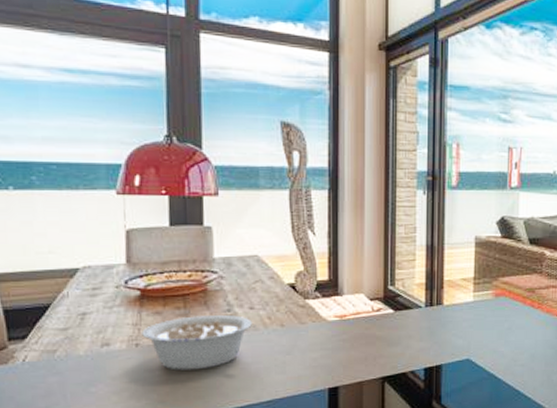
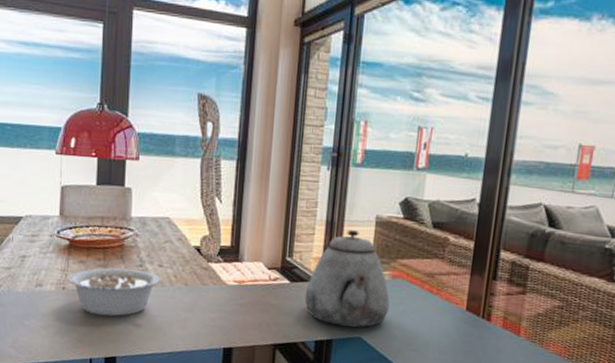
teapot: none [410,253,495,351] -> present [304,230,390,328]

